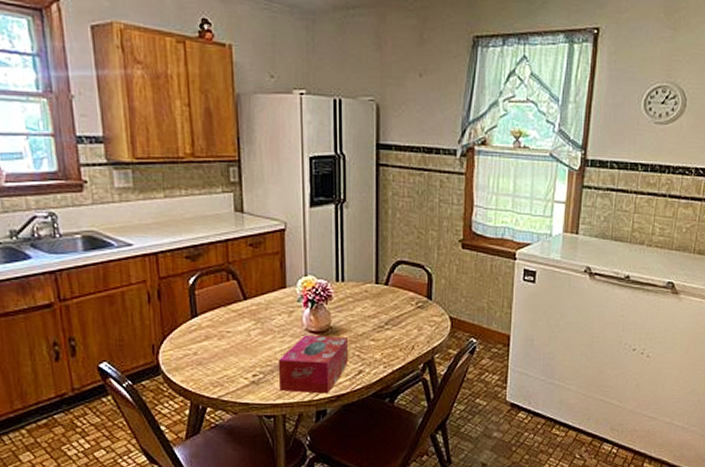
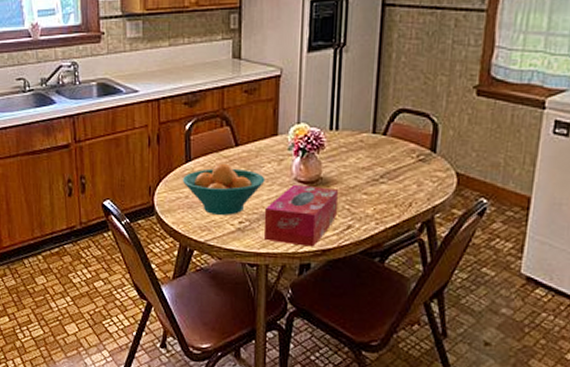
fruit bowl: none [188,317,277,369] -> present [182,163,265,215]

